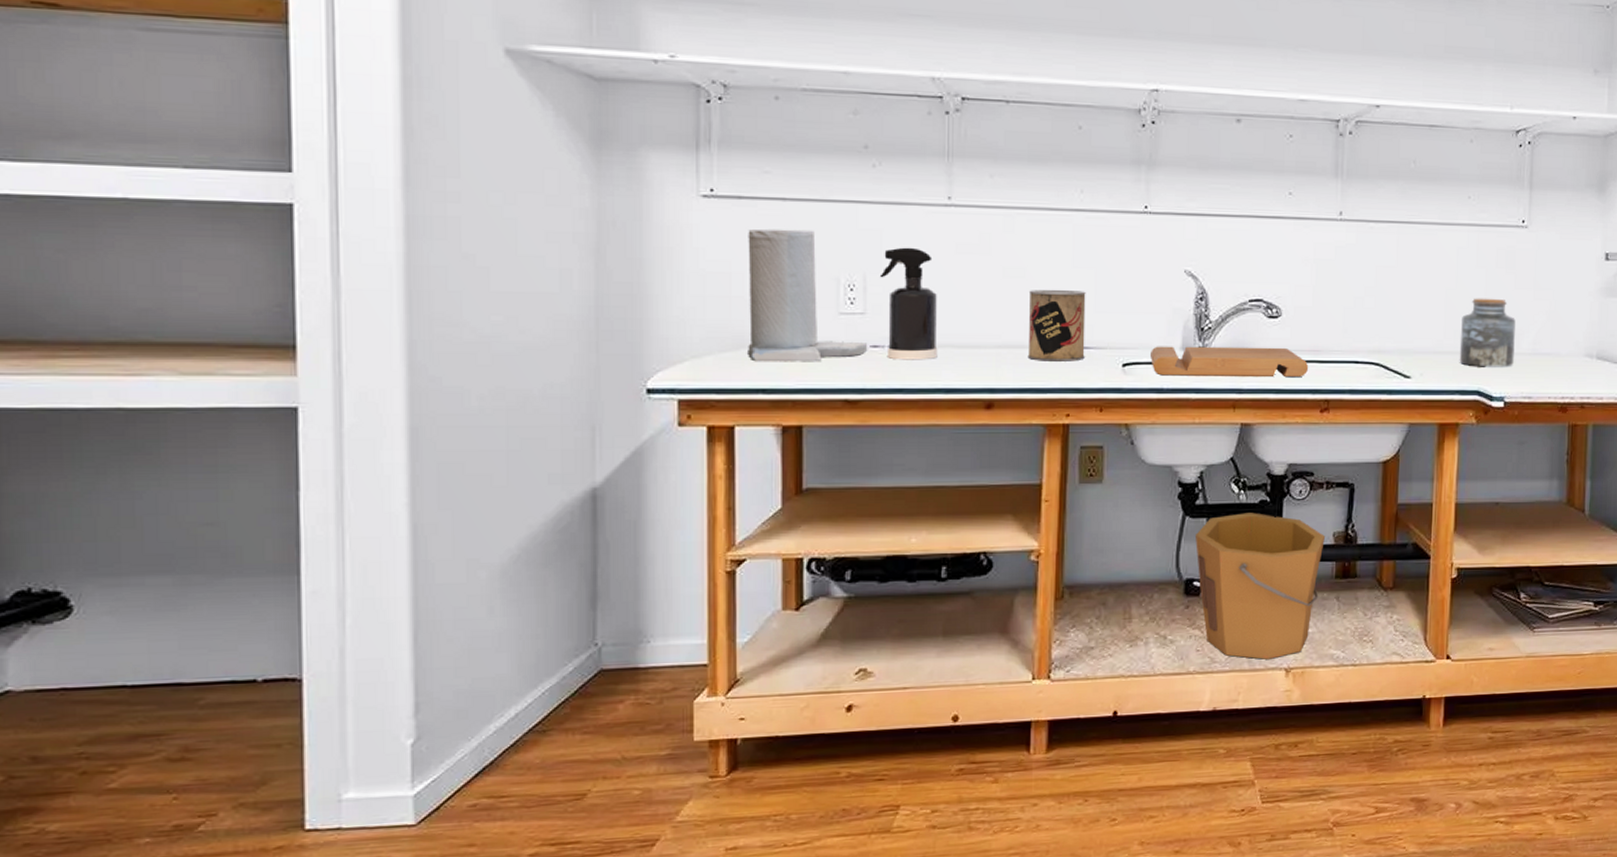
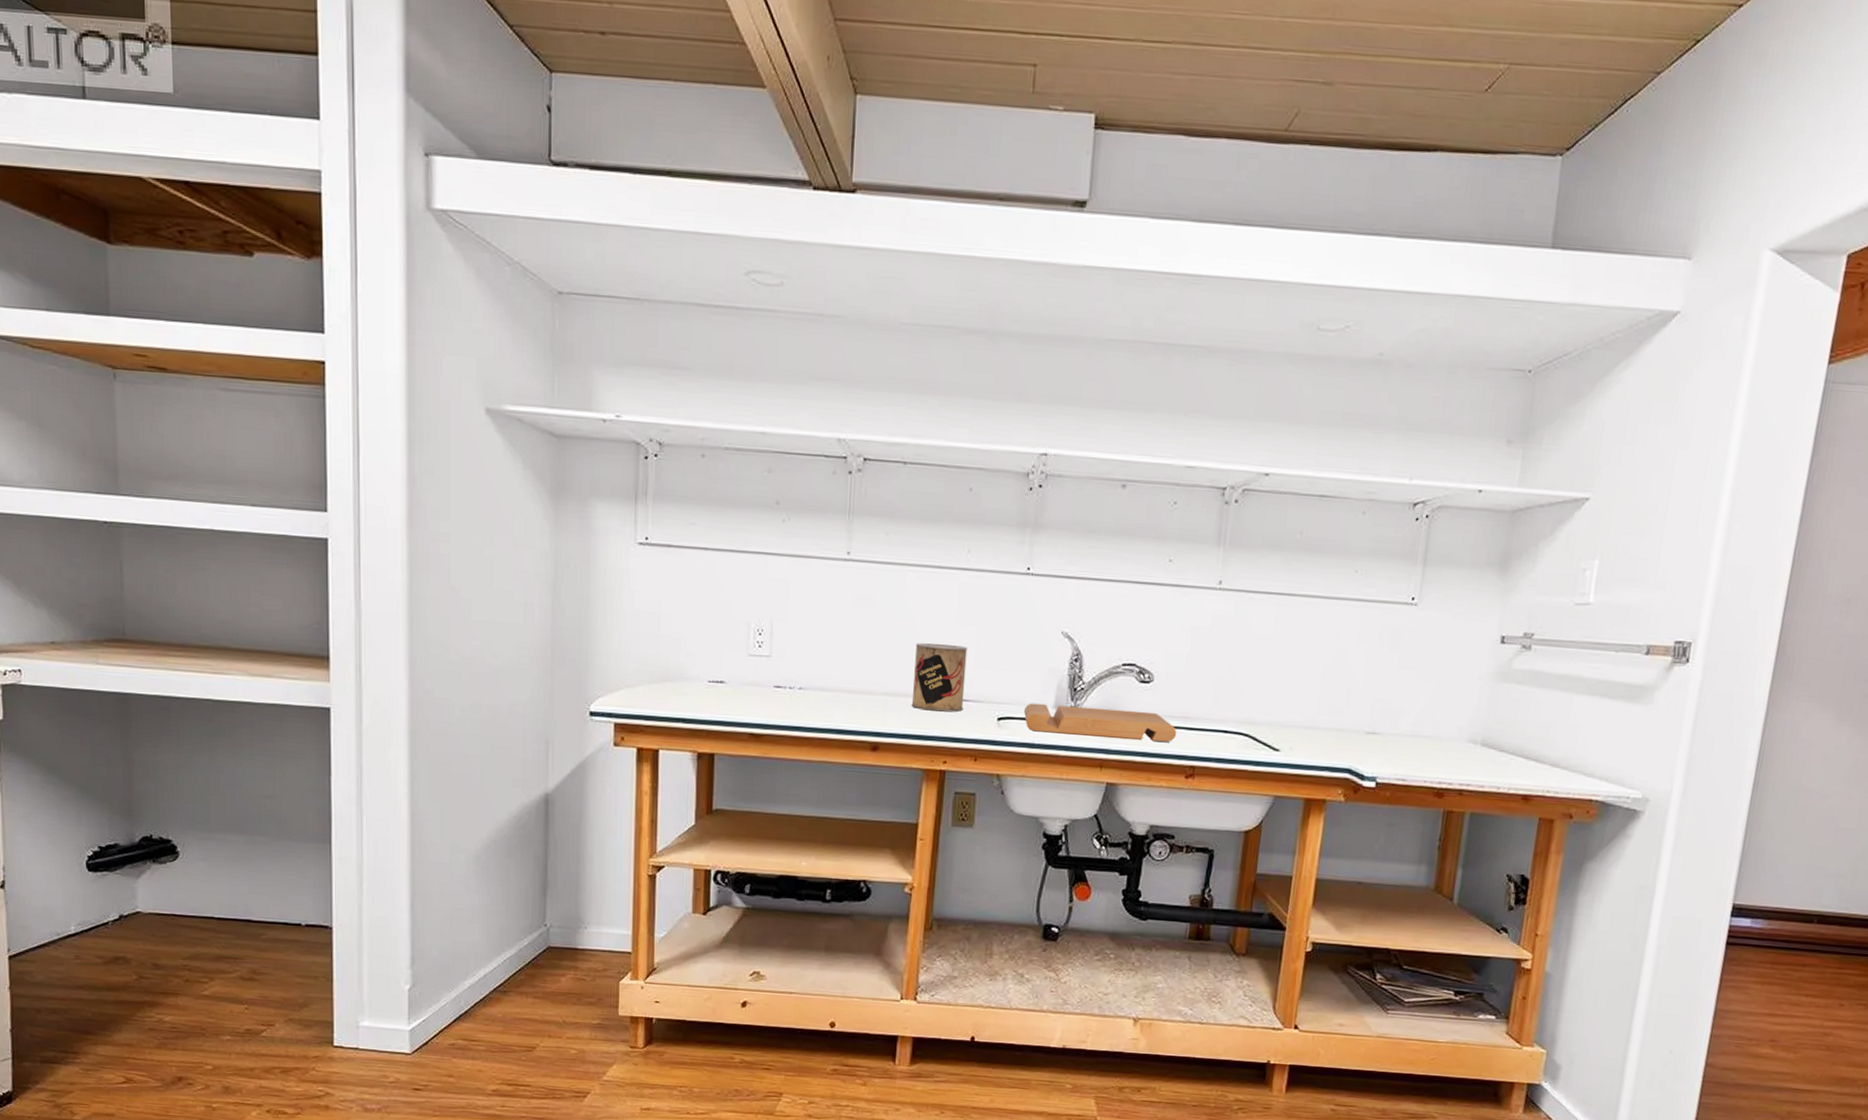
paper towel: present [748,228,868,362] -> none [671,575,772,698]
spray bottle: present [879,247,938,360] -> none [784,597,833,702]
bucket: present [1195,513,1326,660] -> none [1056,868,1182,1008]
jar: present [1459,298,1517,367] -> none [1331,675,1396,748]

